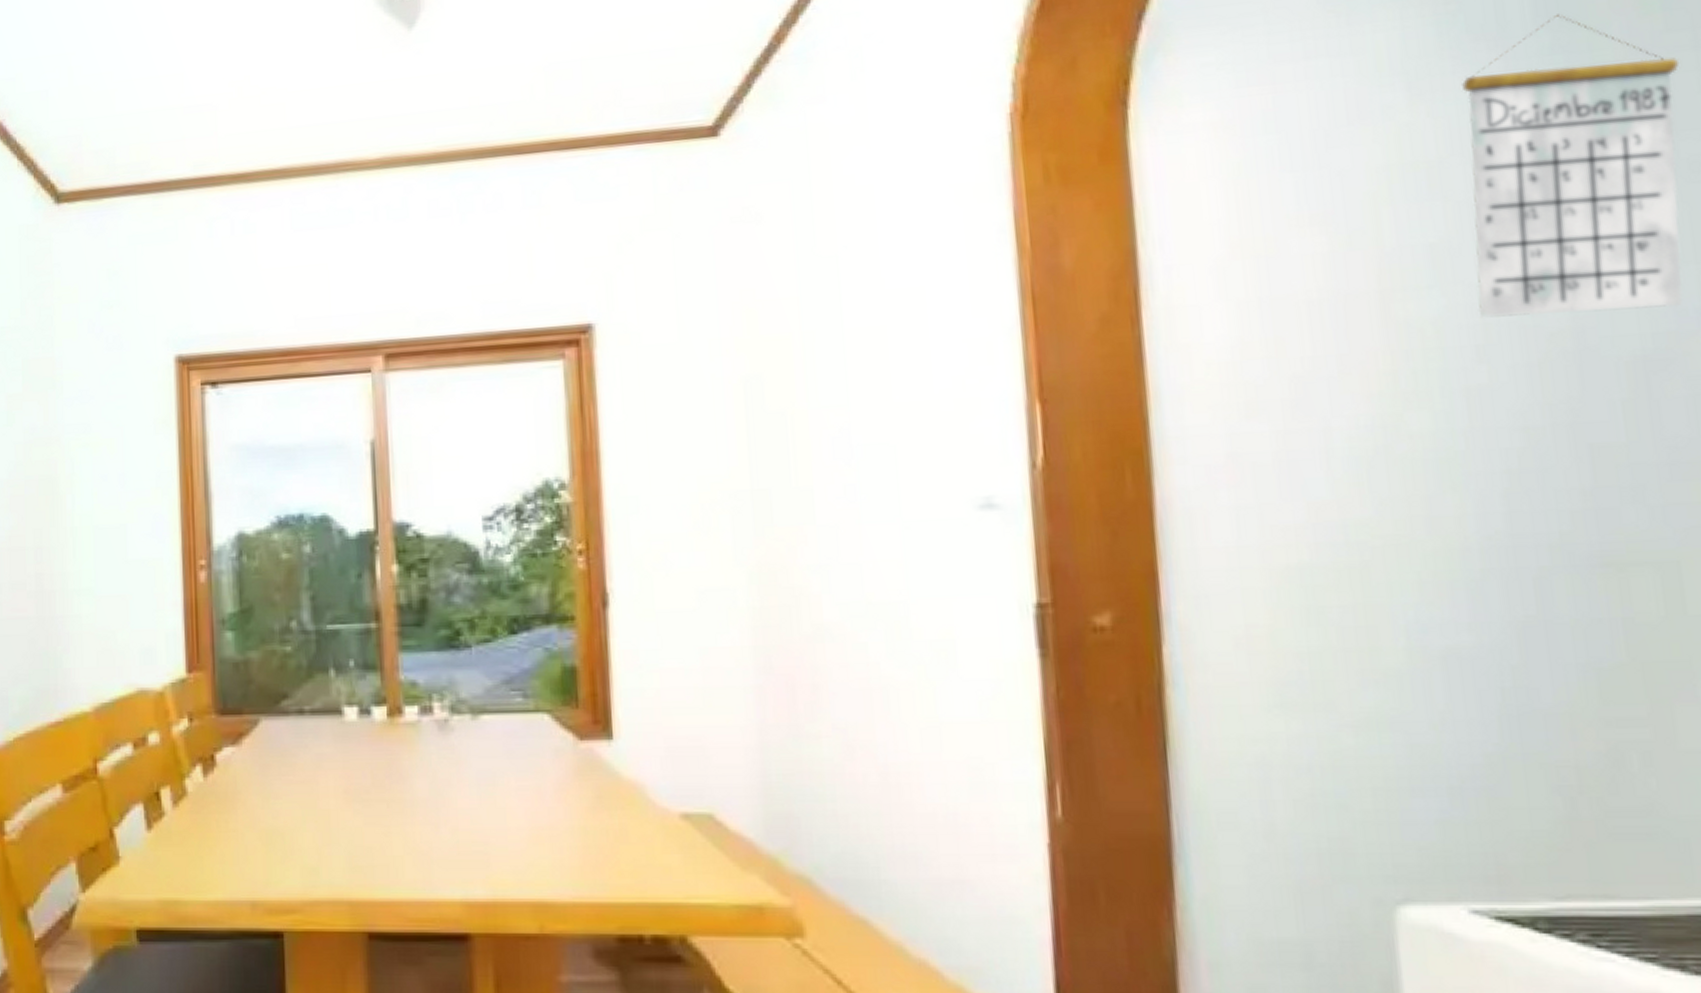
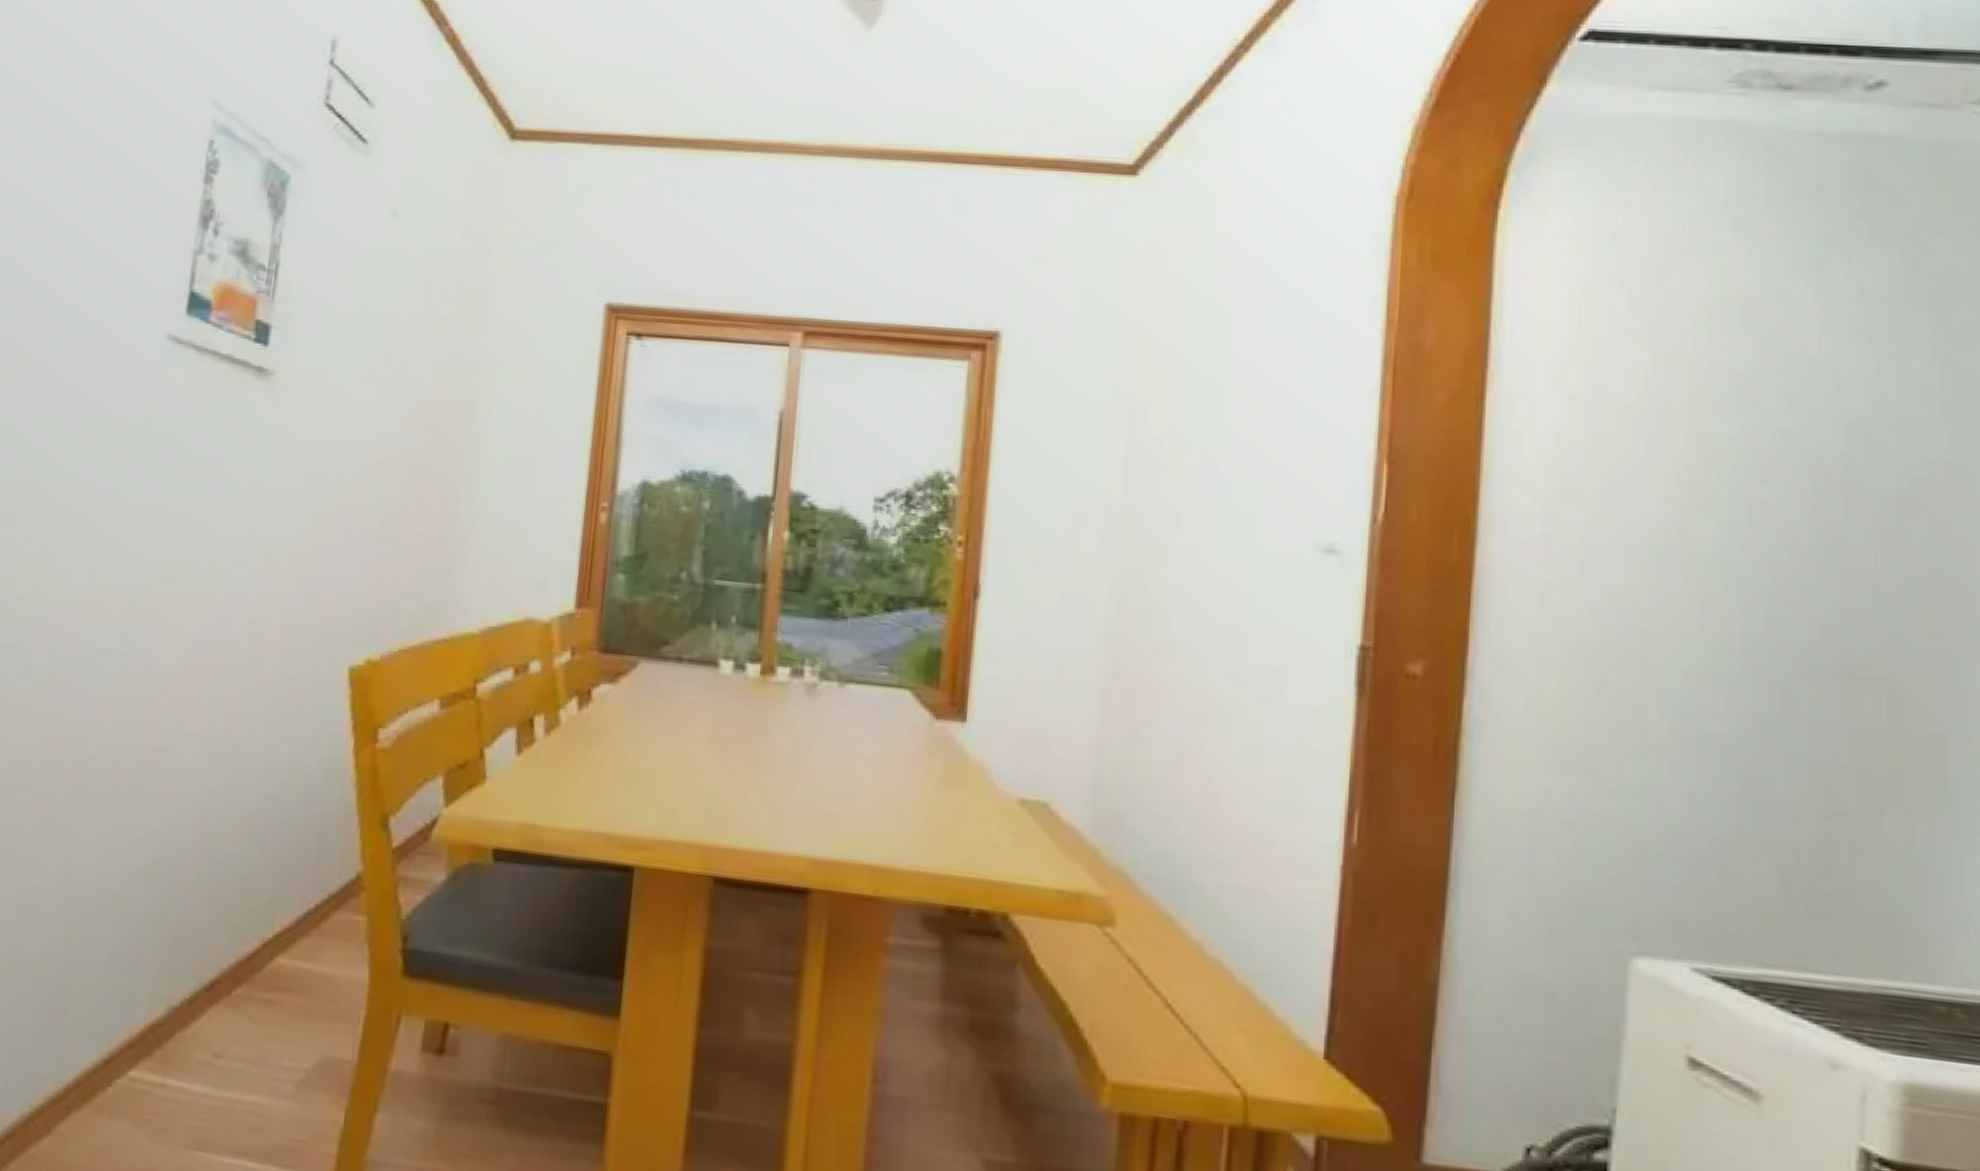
calendar: present [1462,14,1683,318] -> none [1768,184,1961,458]

